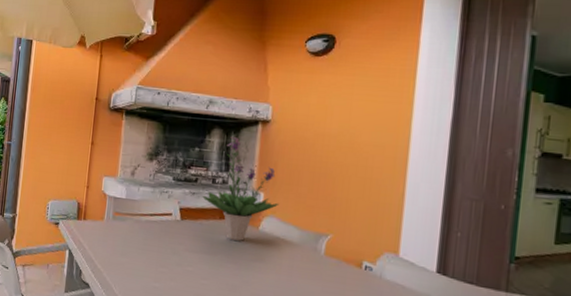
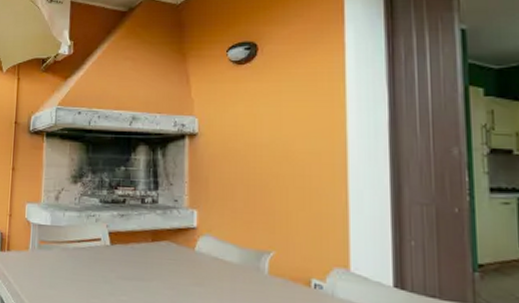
potted plant: present [202,137,280,241] -> none [132,153,215,264]

